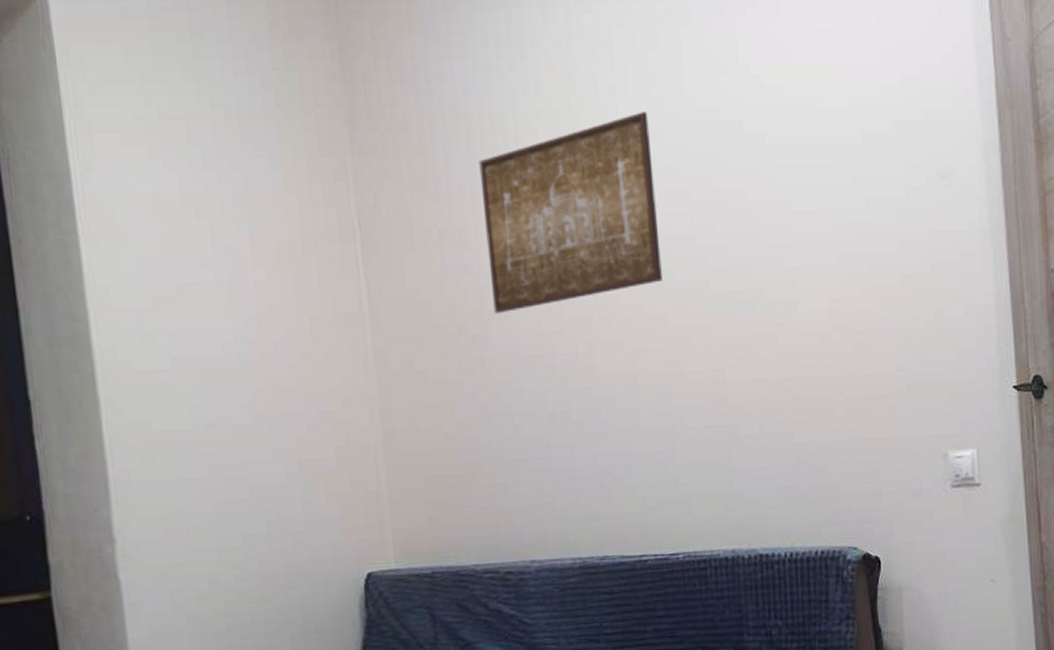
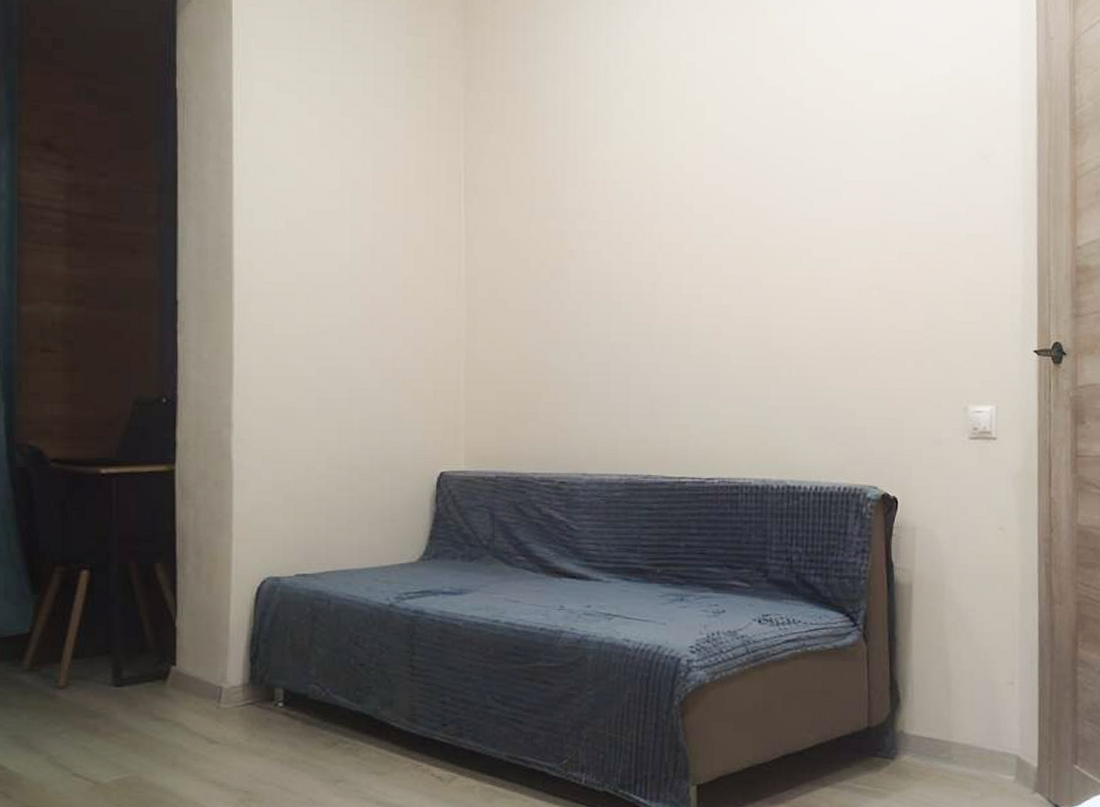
wall art: present [479,112,663,314] -> none [571,86,722,254]

